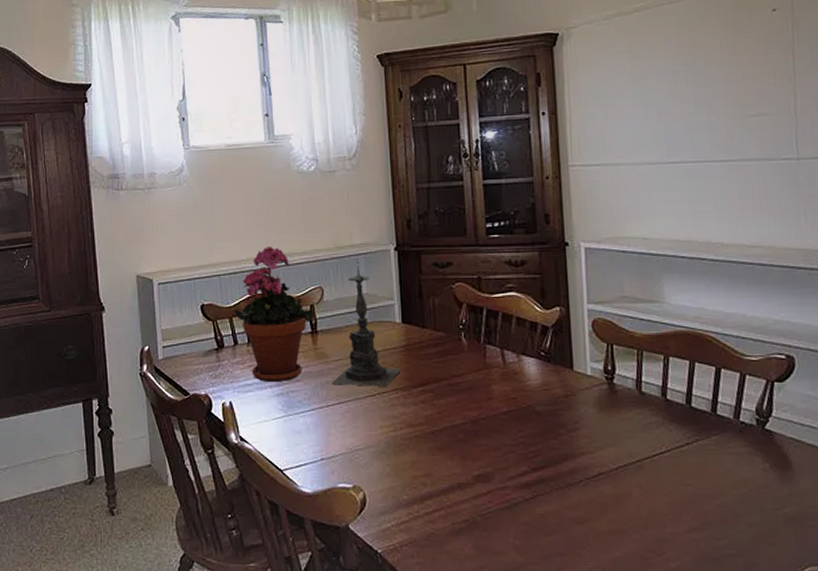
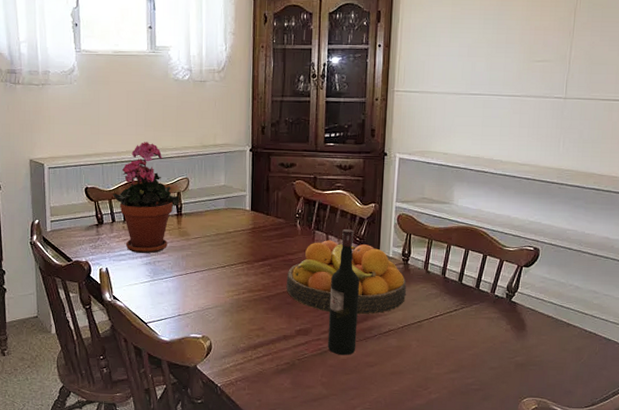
candle holder: present [331,260,401,387] -> none [190,157,247,260]
fruit bowl: none [454,356,616,453] -> present [286,240,406,315]
wine bottle: none [513,342,556,509] -> present [327,229,360,356]

